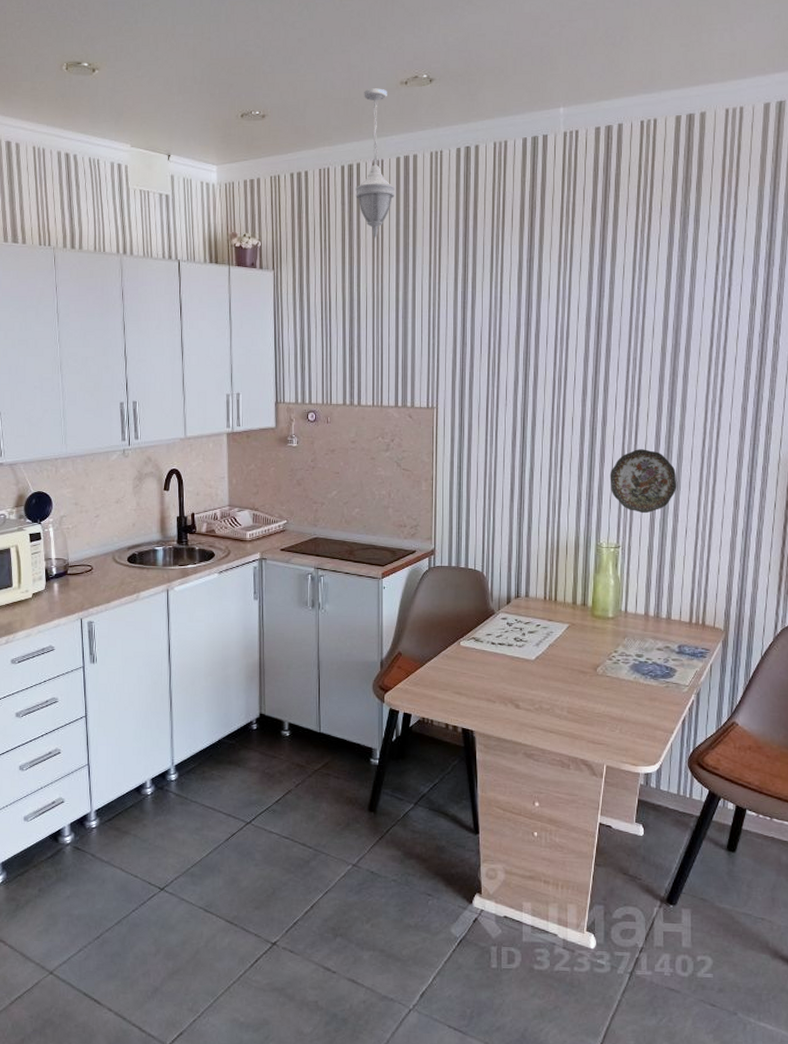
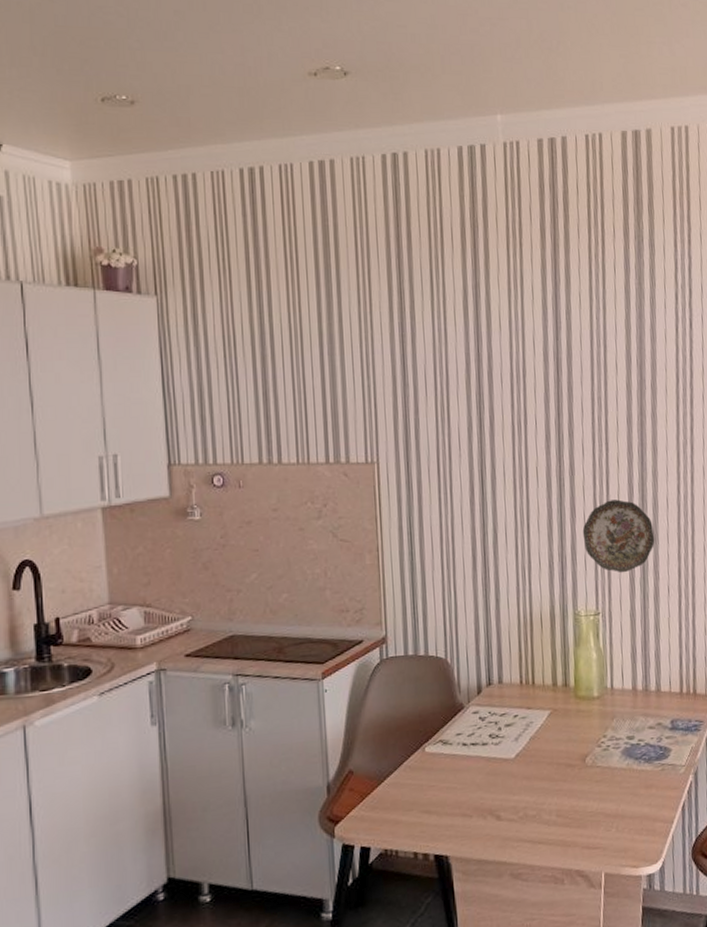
pendant light: present [355,88,395,239] -> none [259,78,310,258]

